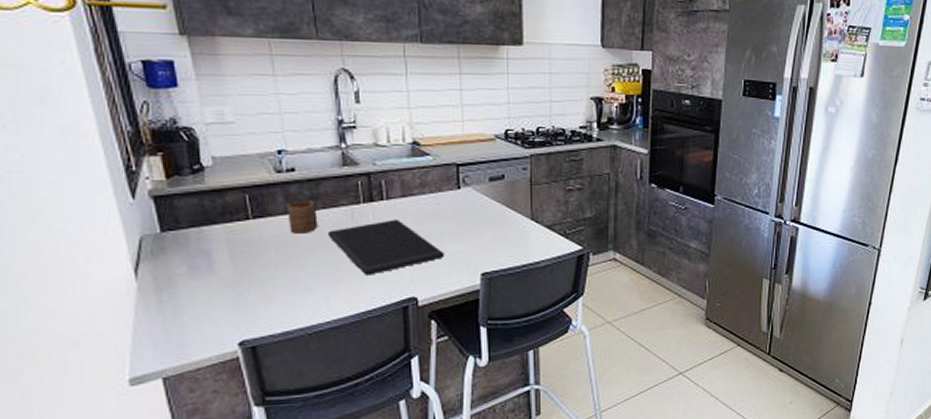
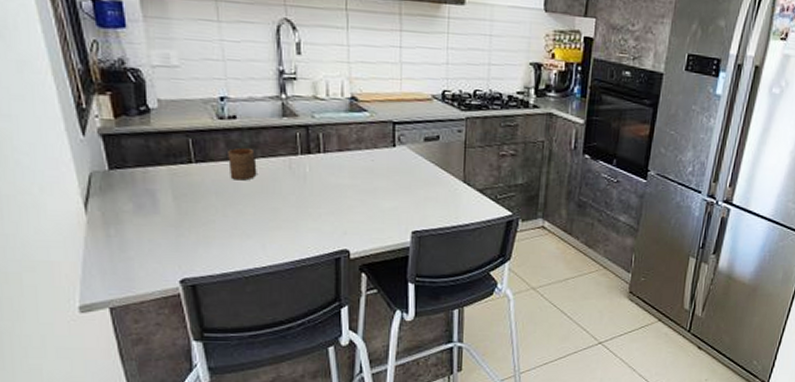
cutting board: present [327,219,445,276] -> none [265,172,378,226]

